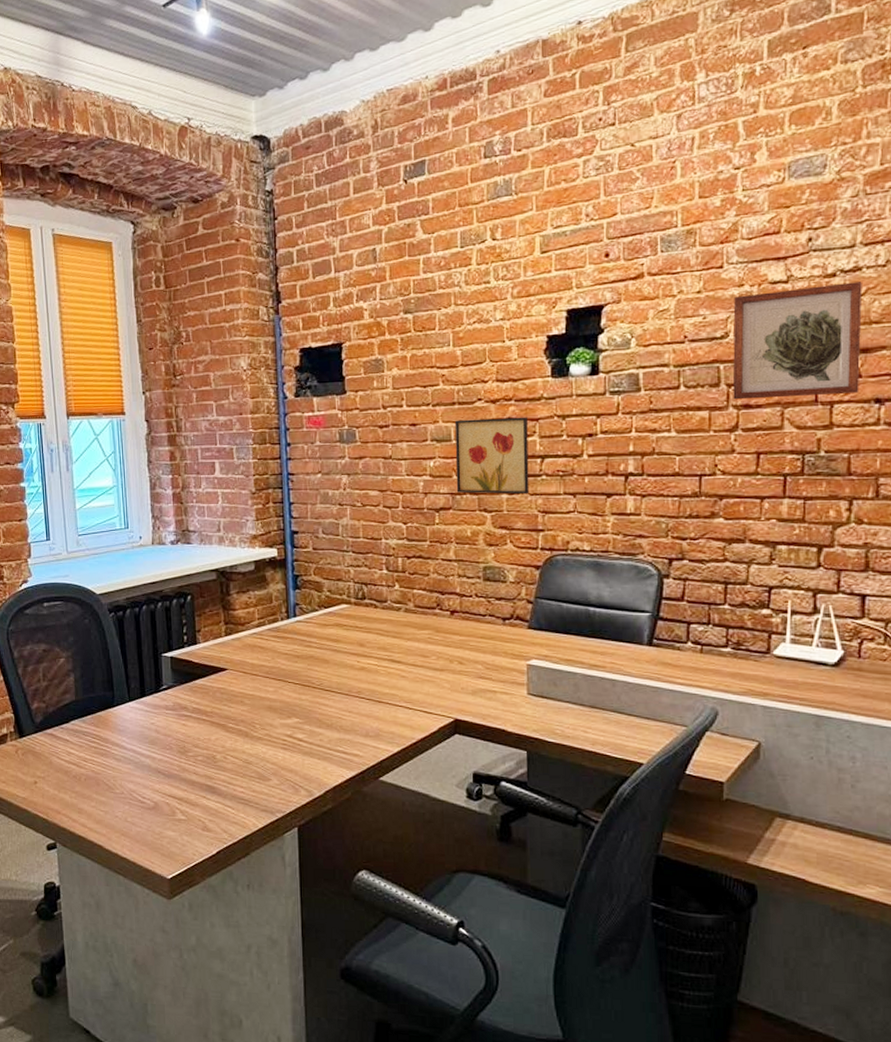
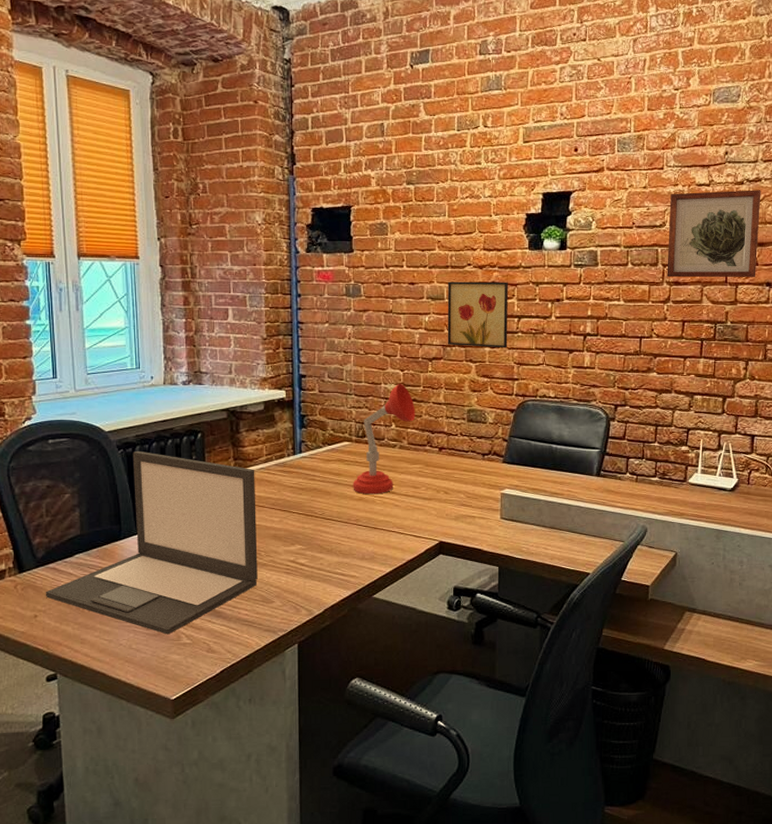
laptop: none [44,614,253,809] -> present [45,450,258,635]
desk lamp: none [353,537,422,664] -> present [353,383,416,495]

